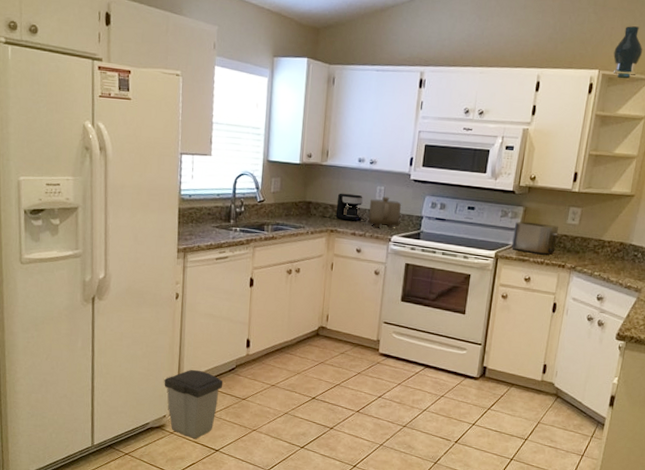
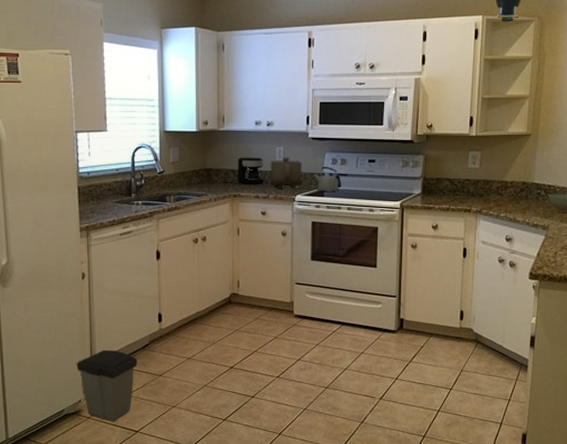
kettle: none [412,209,439,236] -> present [314,166,341,192]
toaster: present [512,221,559,255] -> none [416,170,461,201]

